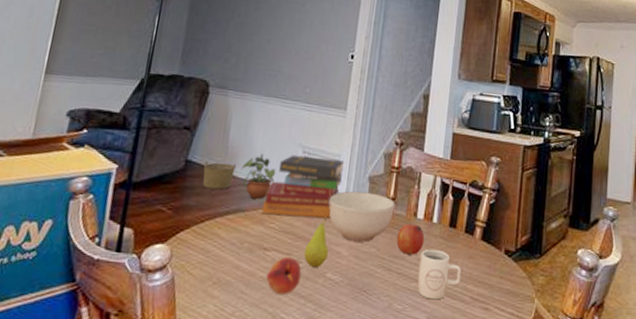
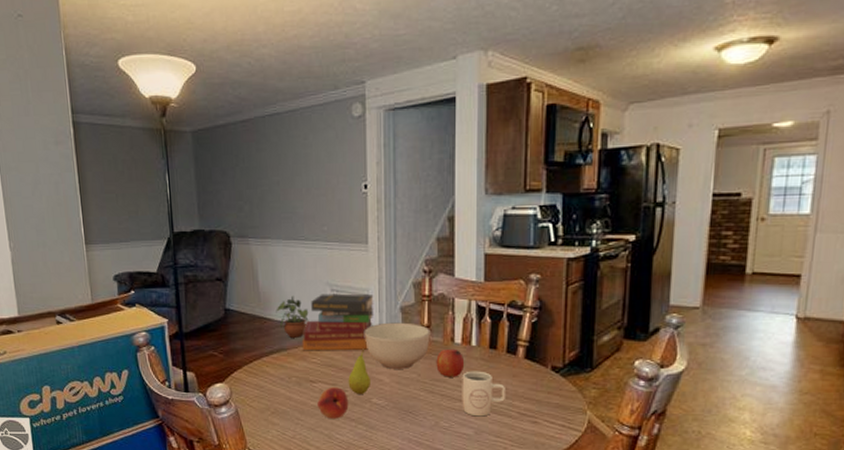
basket: present [203,161,236,190] -> none [242,308,271,332]

